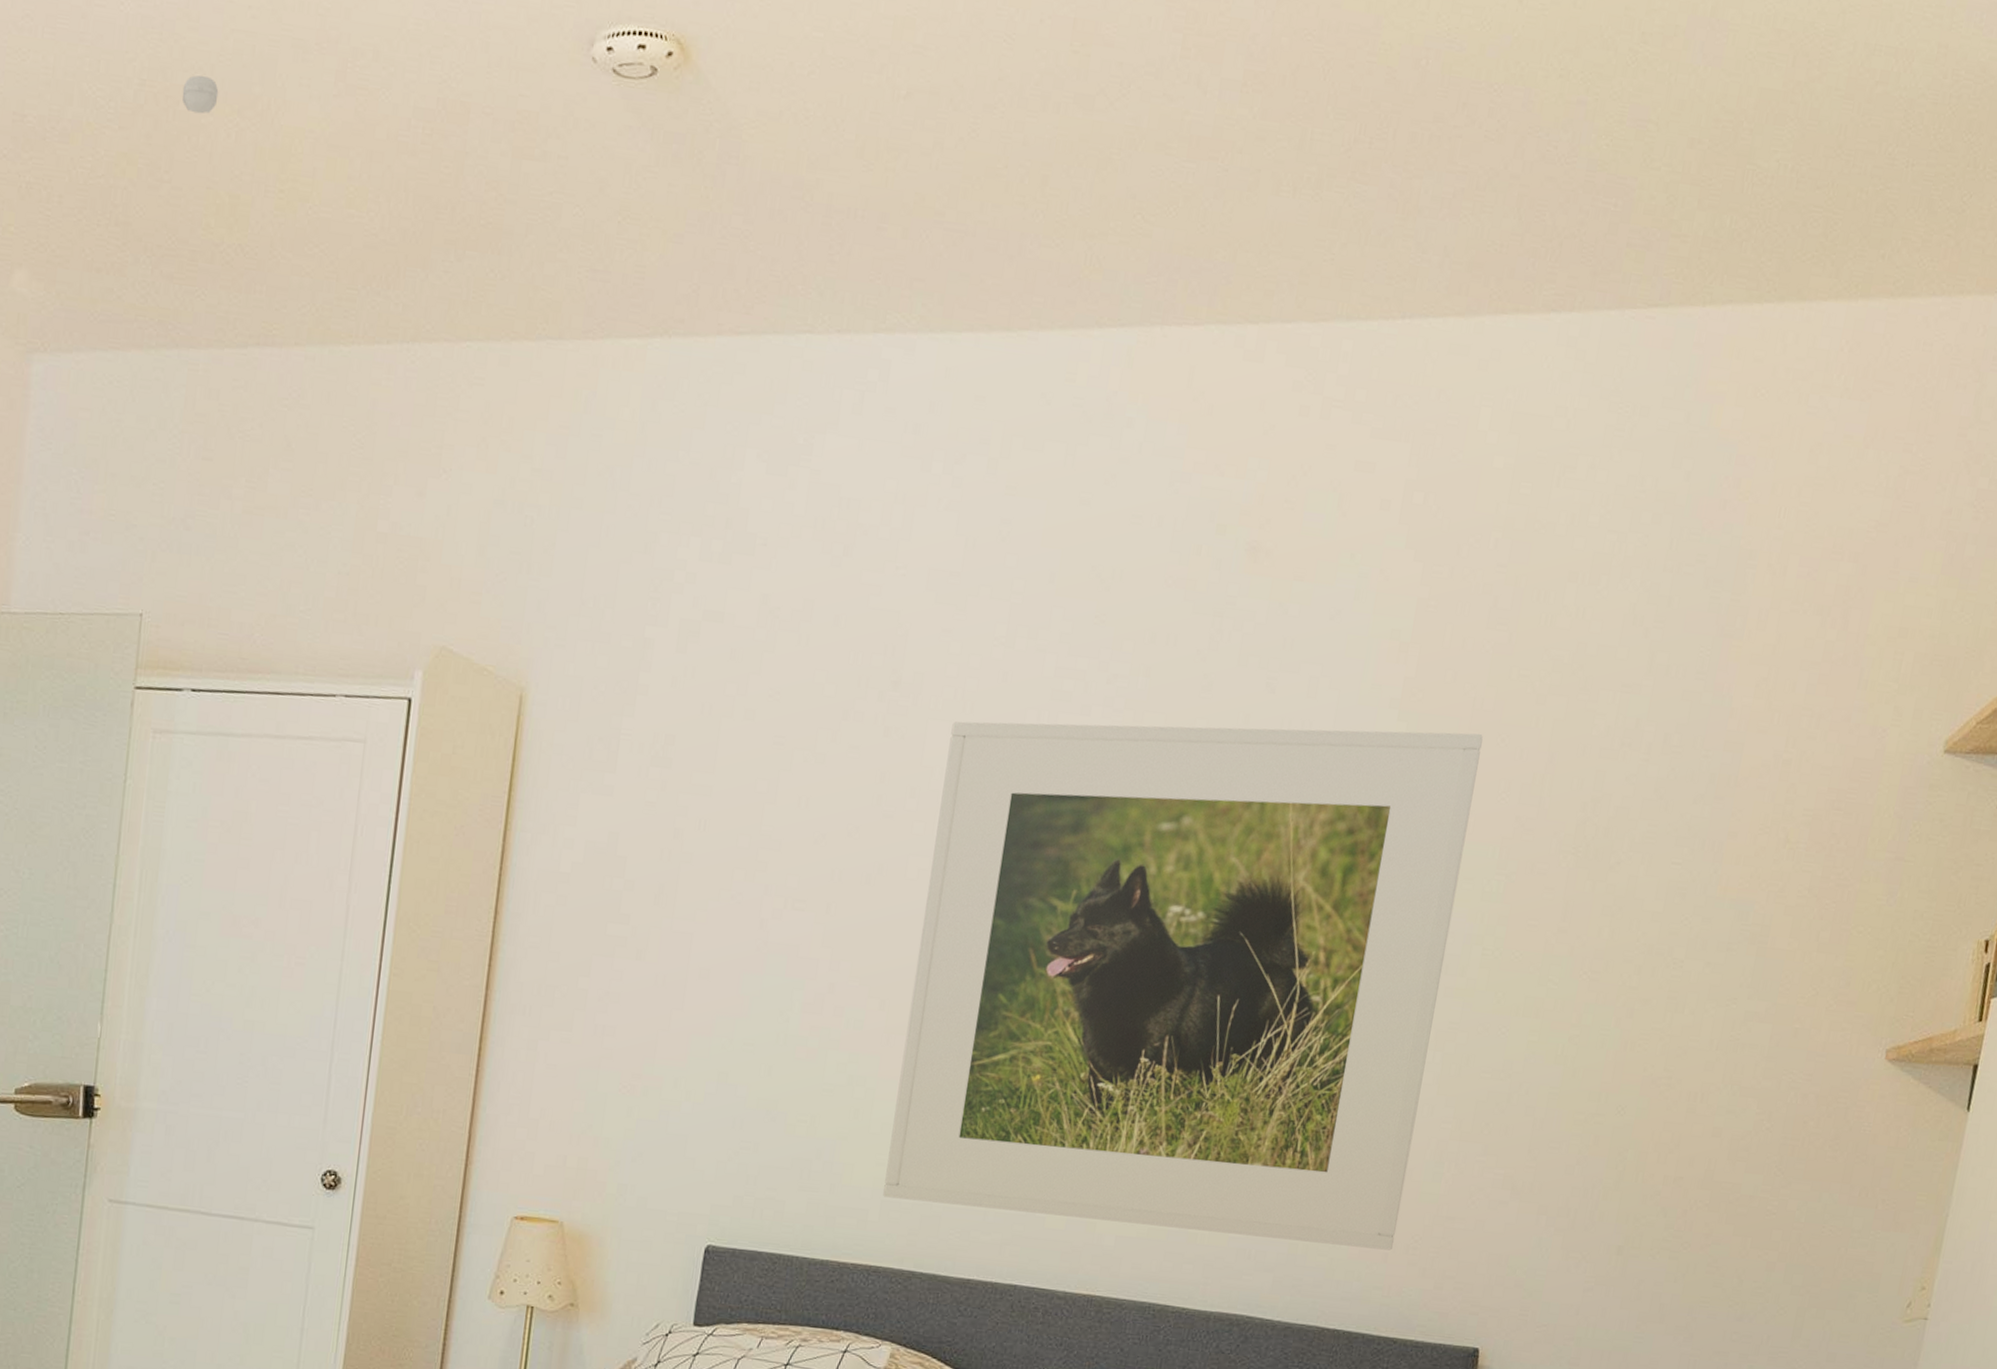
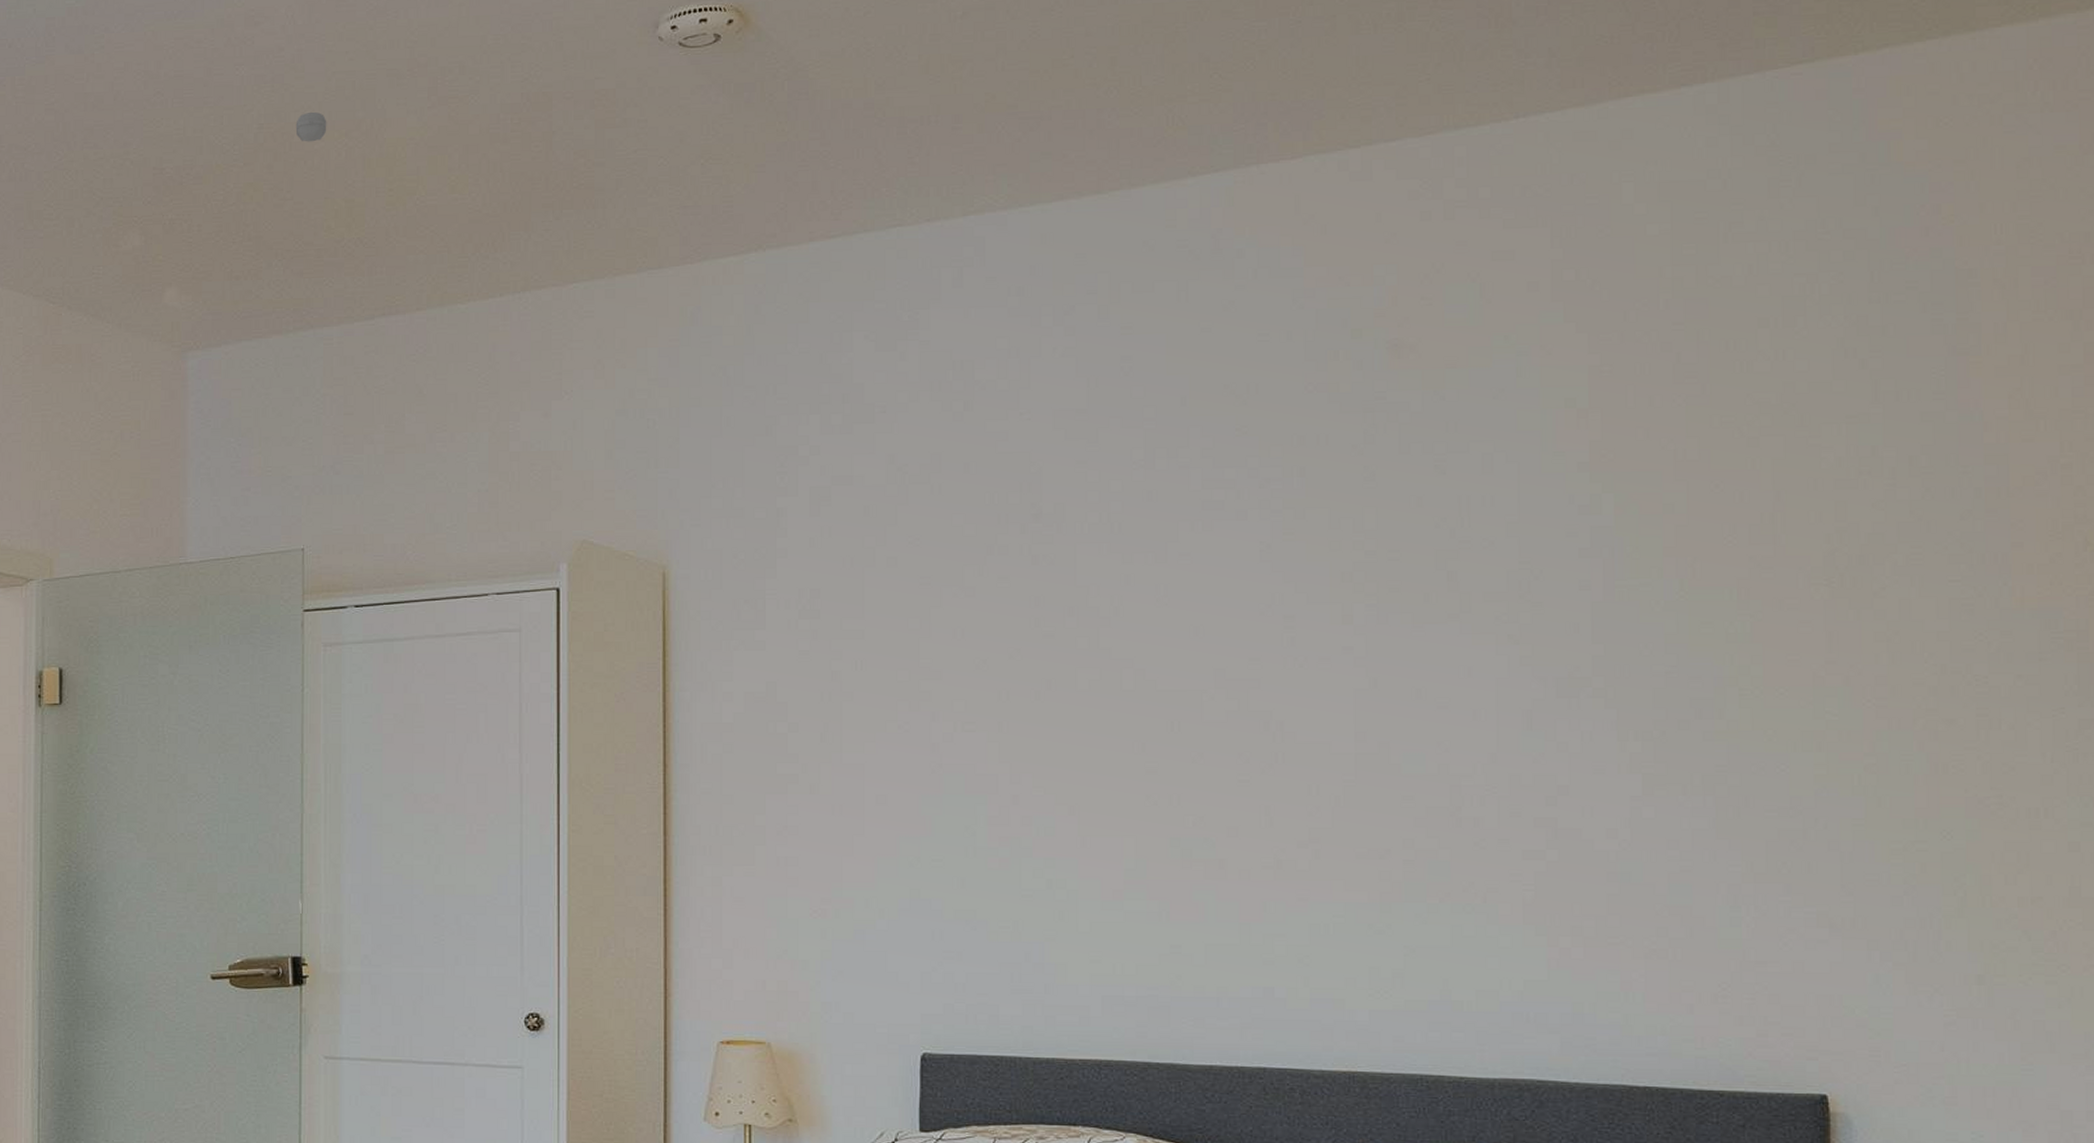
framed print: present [883,721,1483,1251] -> none [1101,483,1698,1001]

